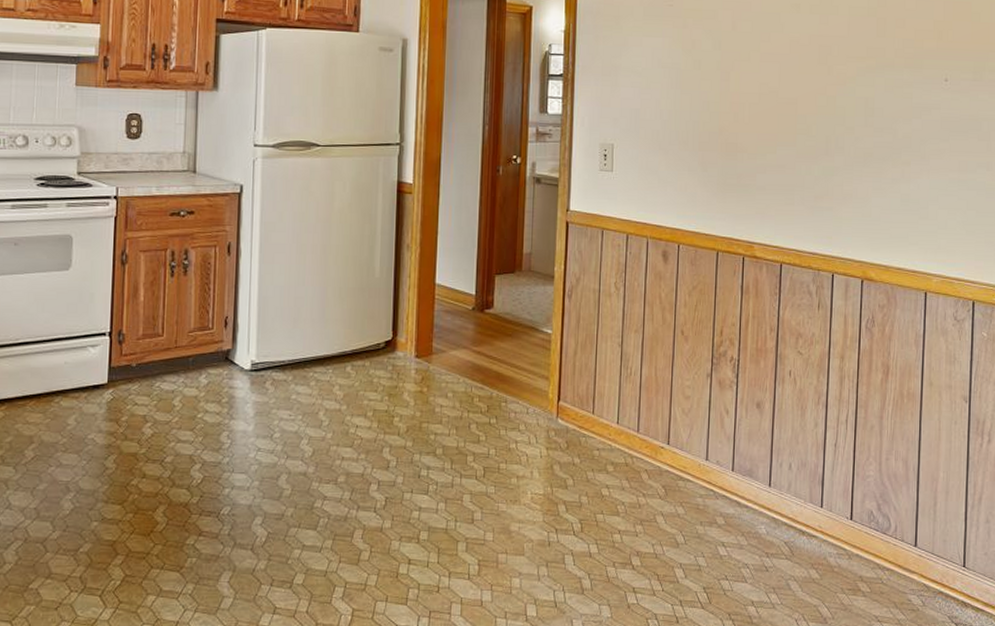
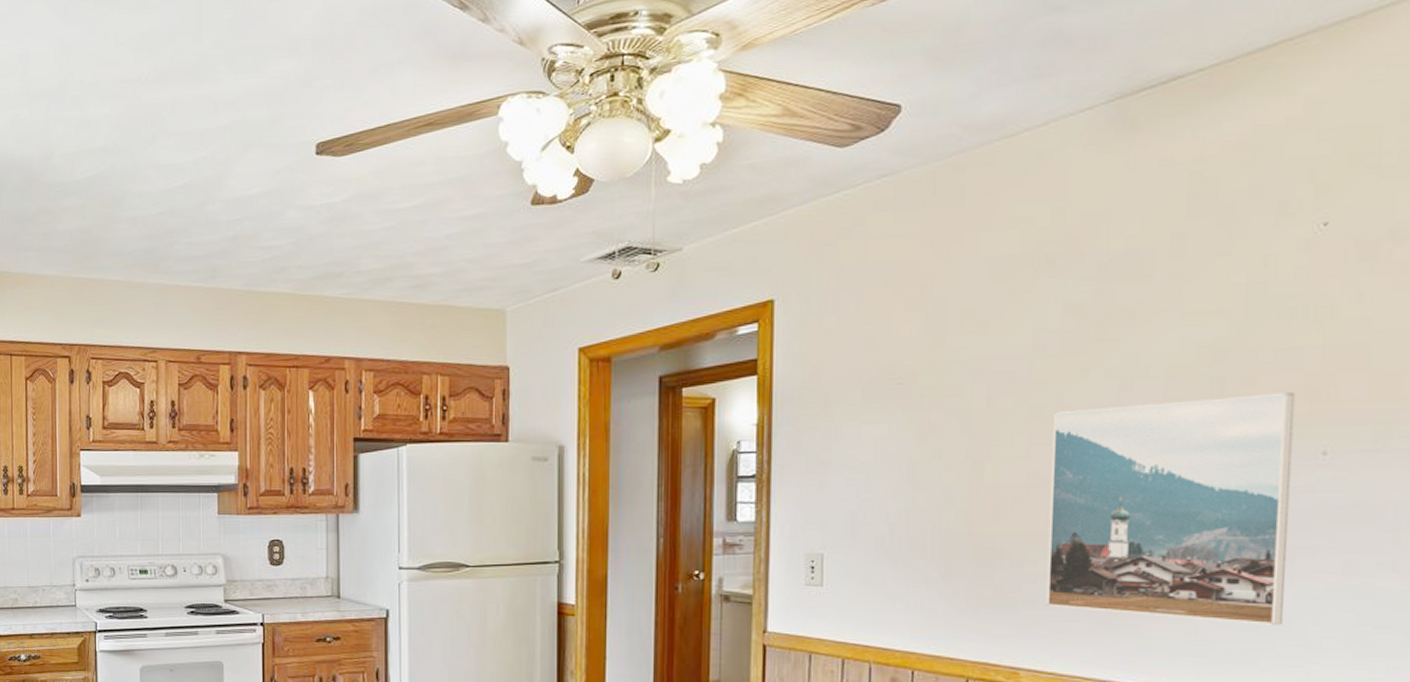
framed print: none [772,33,929,209] -> present [1046,392,1296,625]

